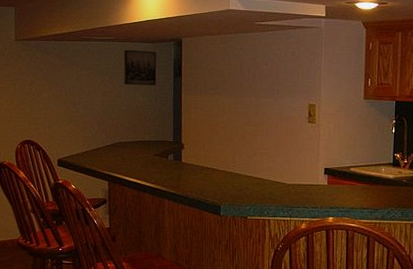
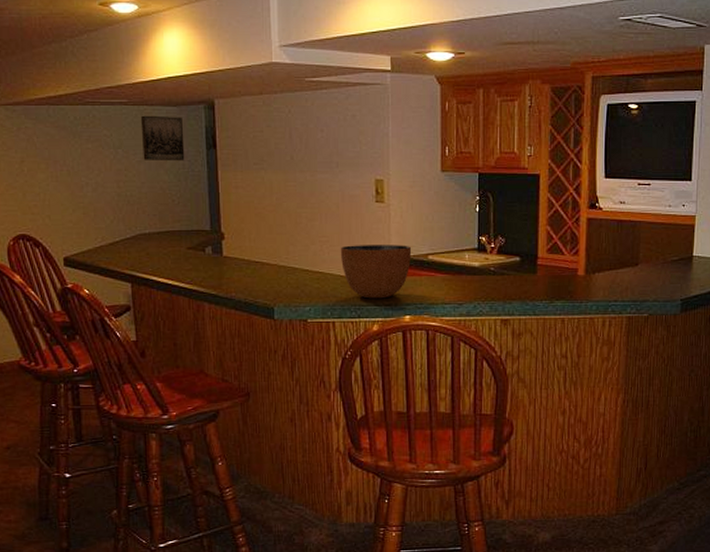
bowl: none [277,157,337,202] -> present [340,245,412,299]

